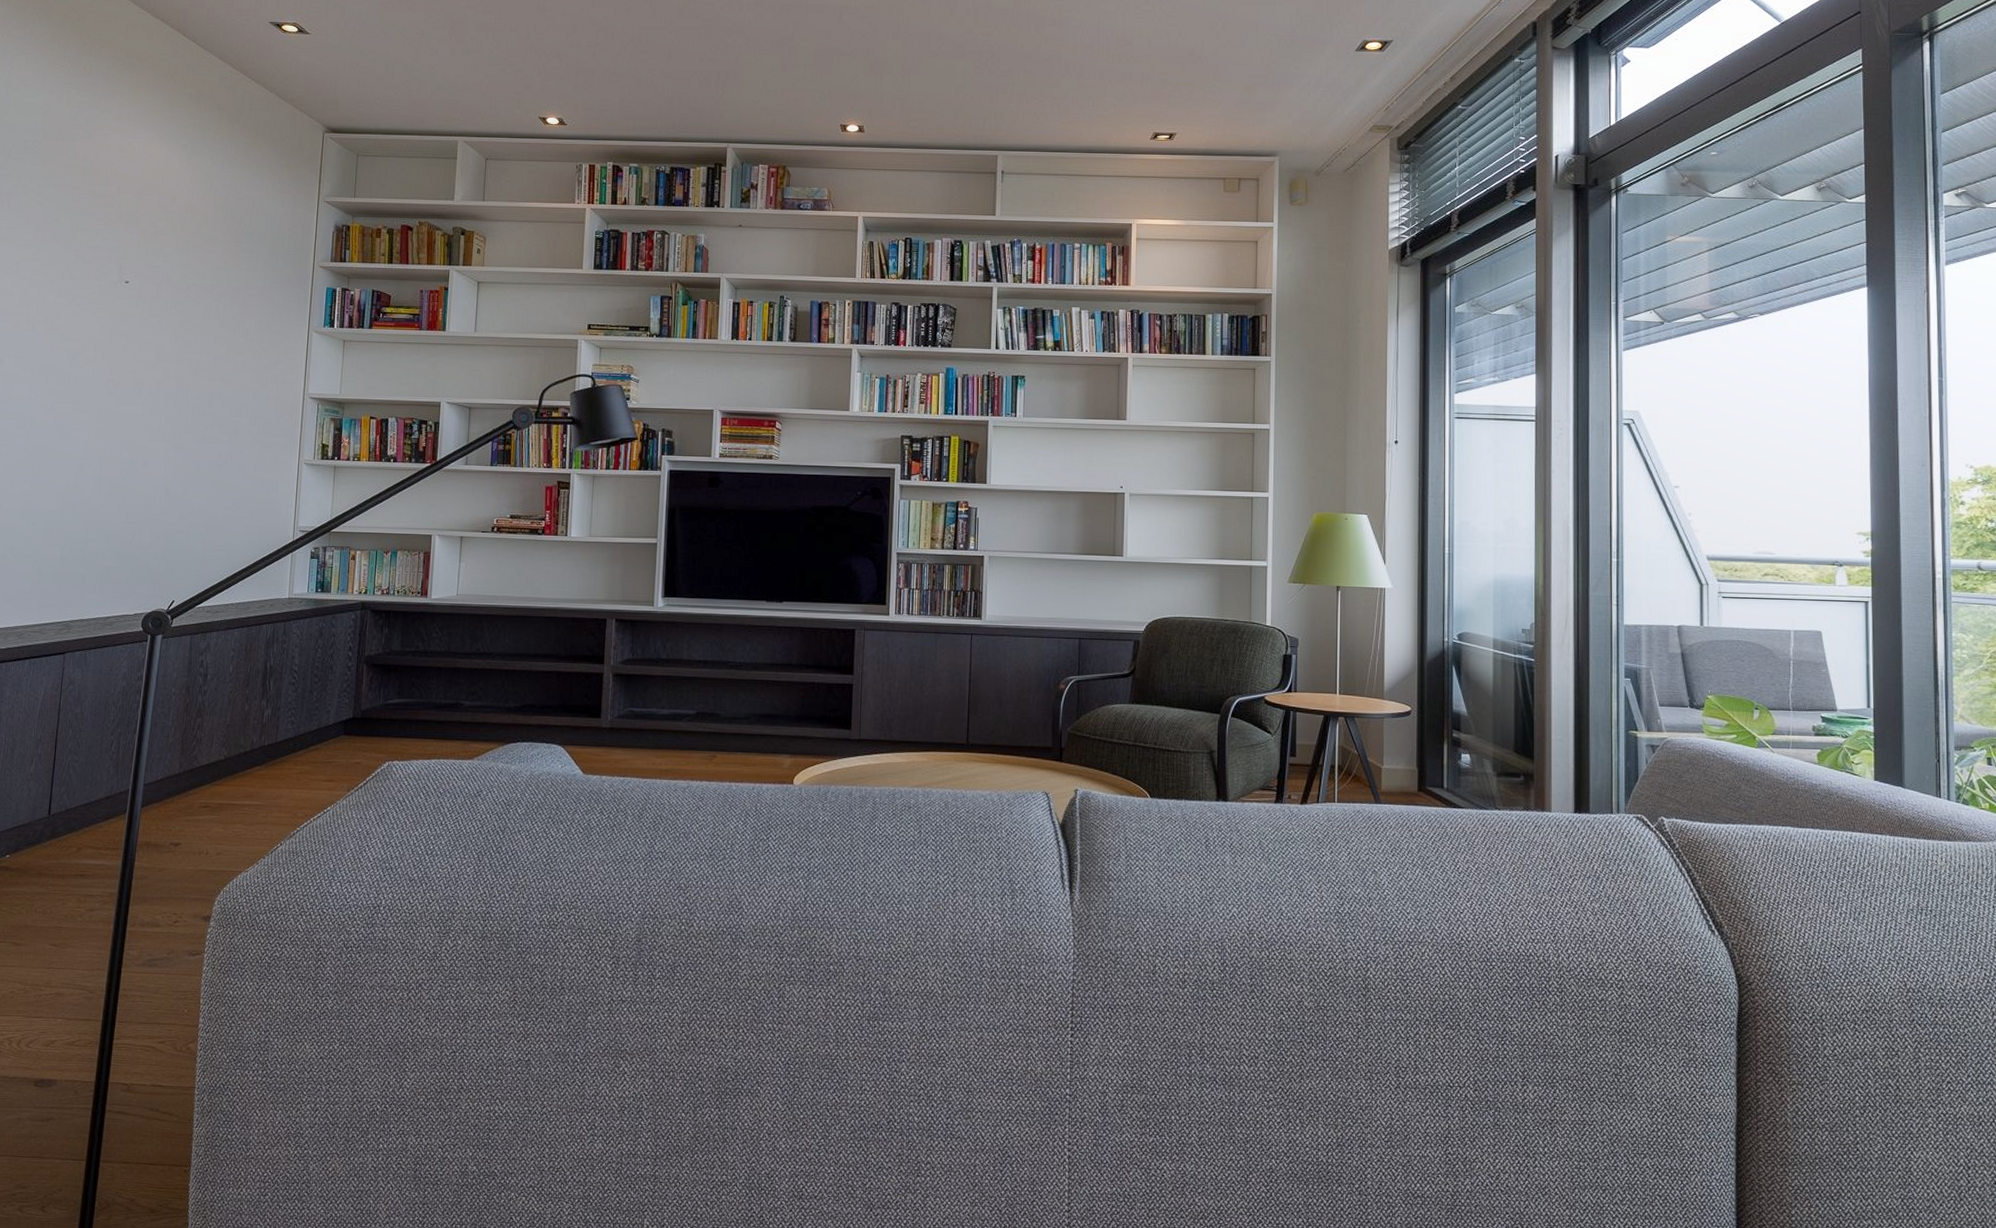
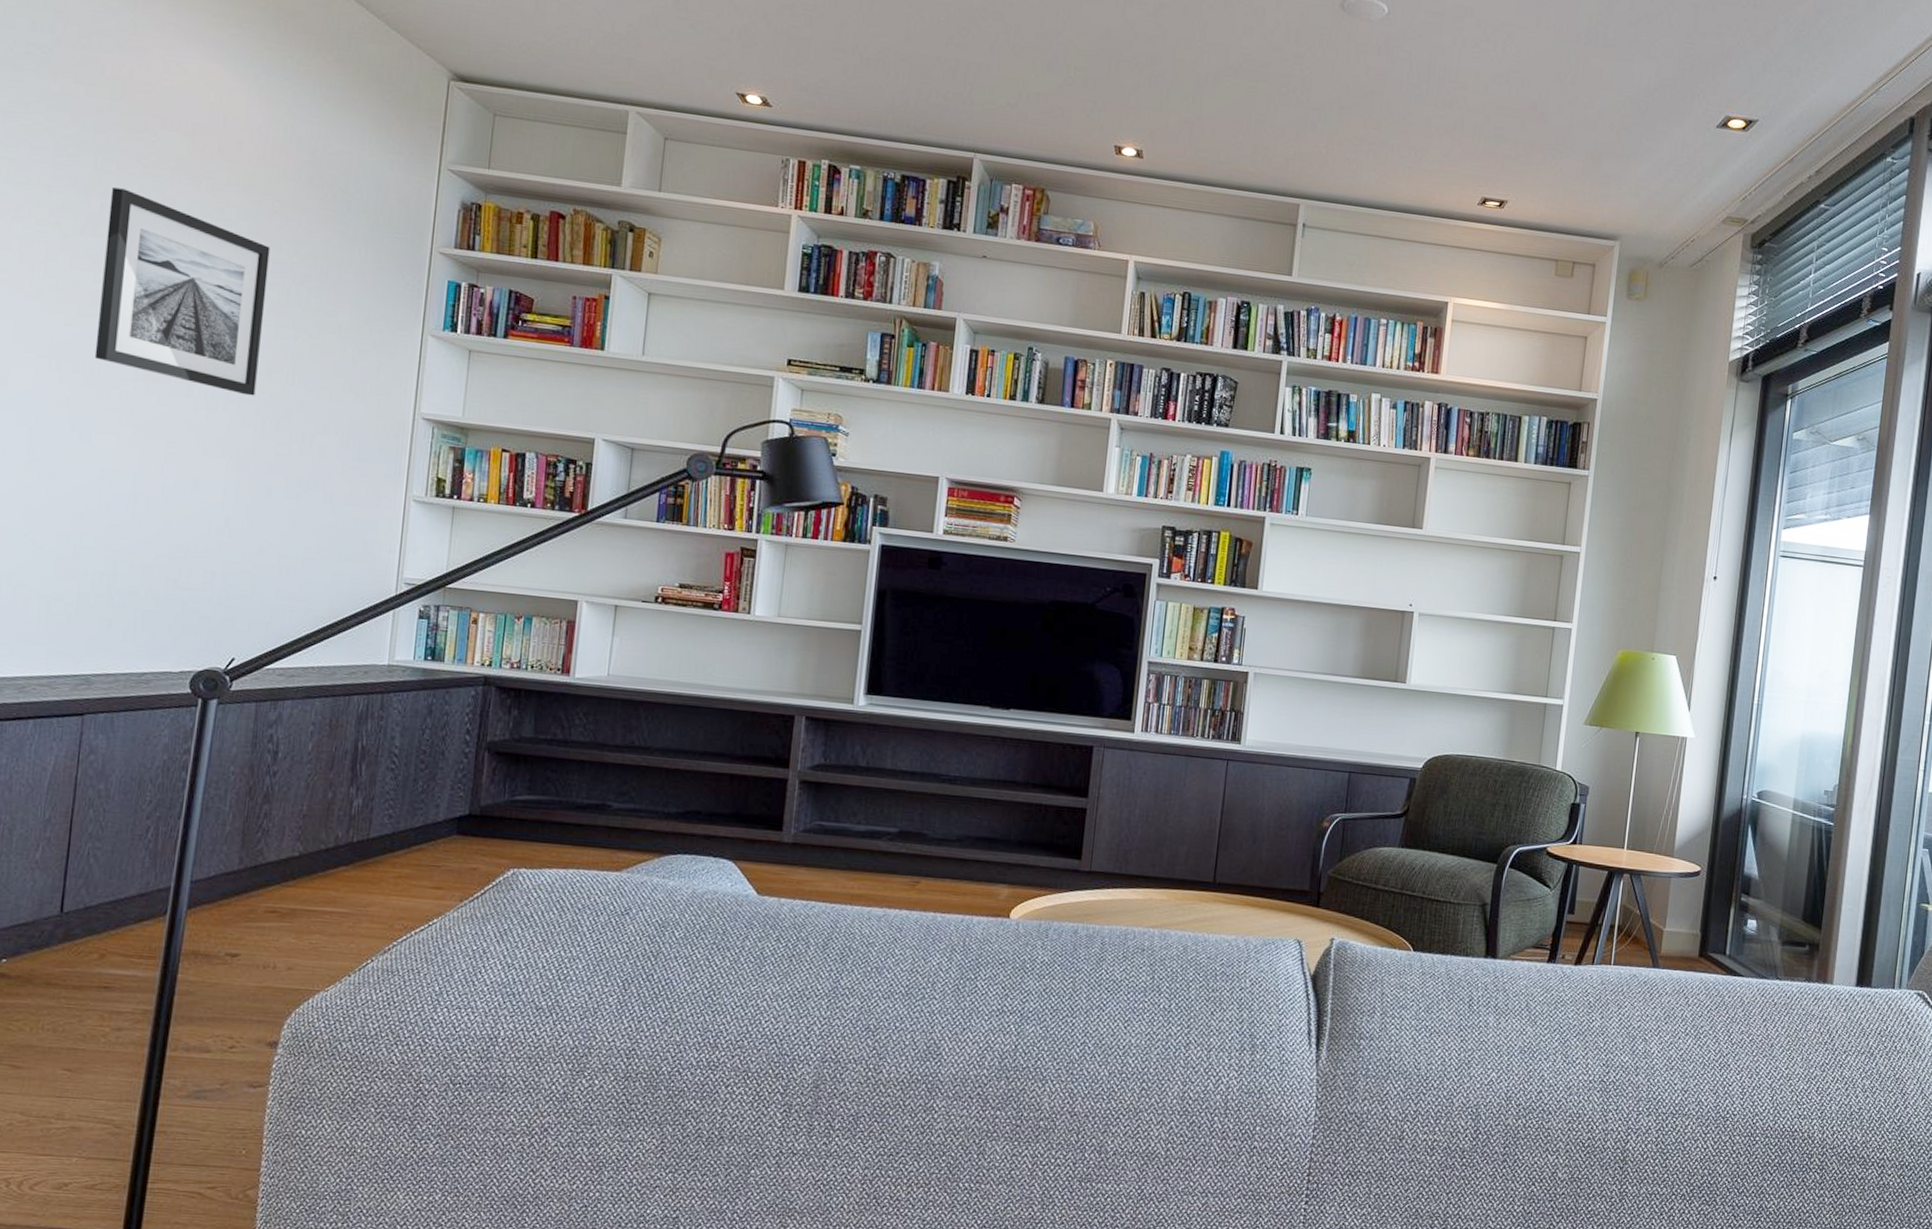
wall art: none [71,241,196,392] -> present [94,187,270,396]

